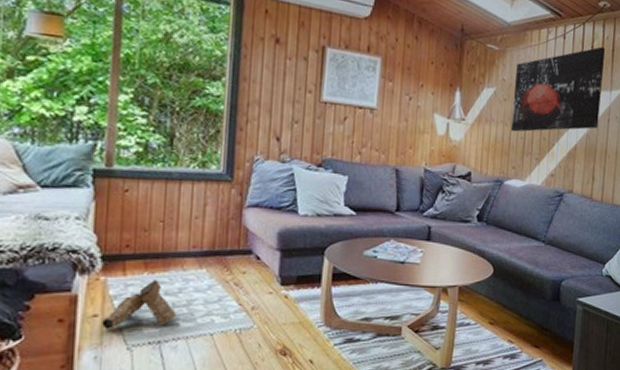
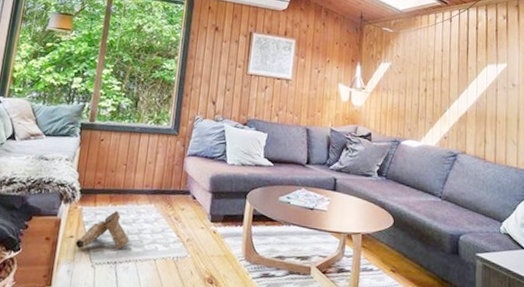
wall art: present [510,46,605,132] -> none [405,27,489,100]

